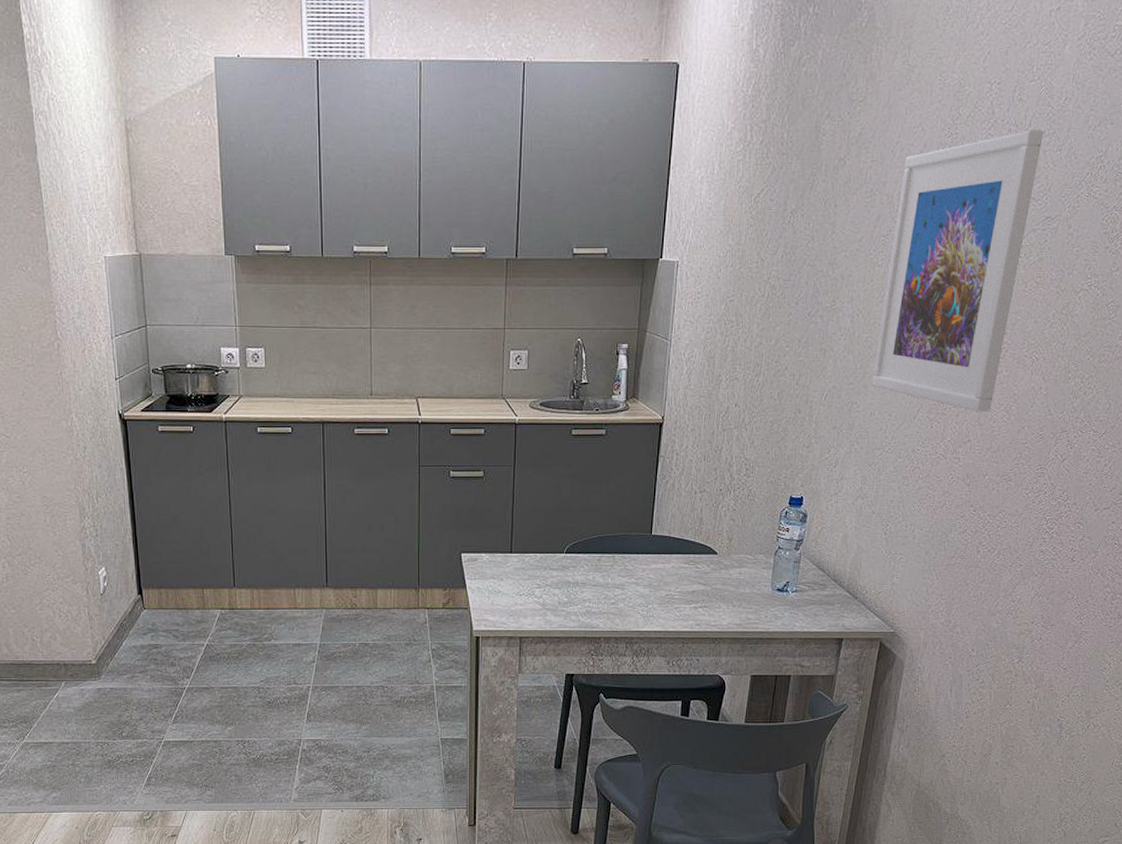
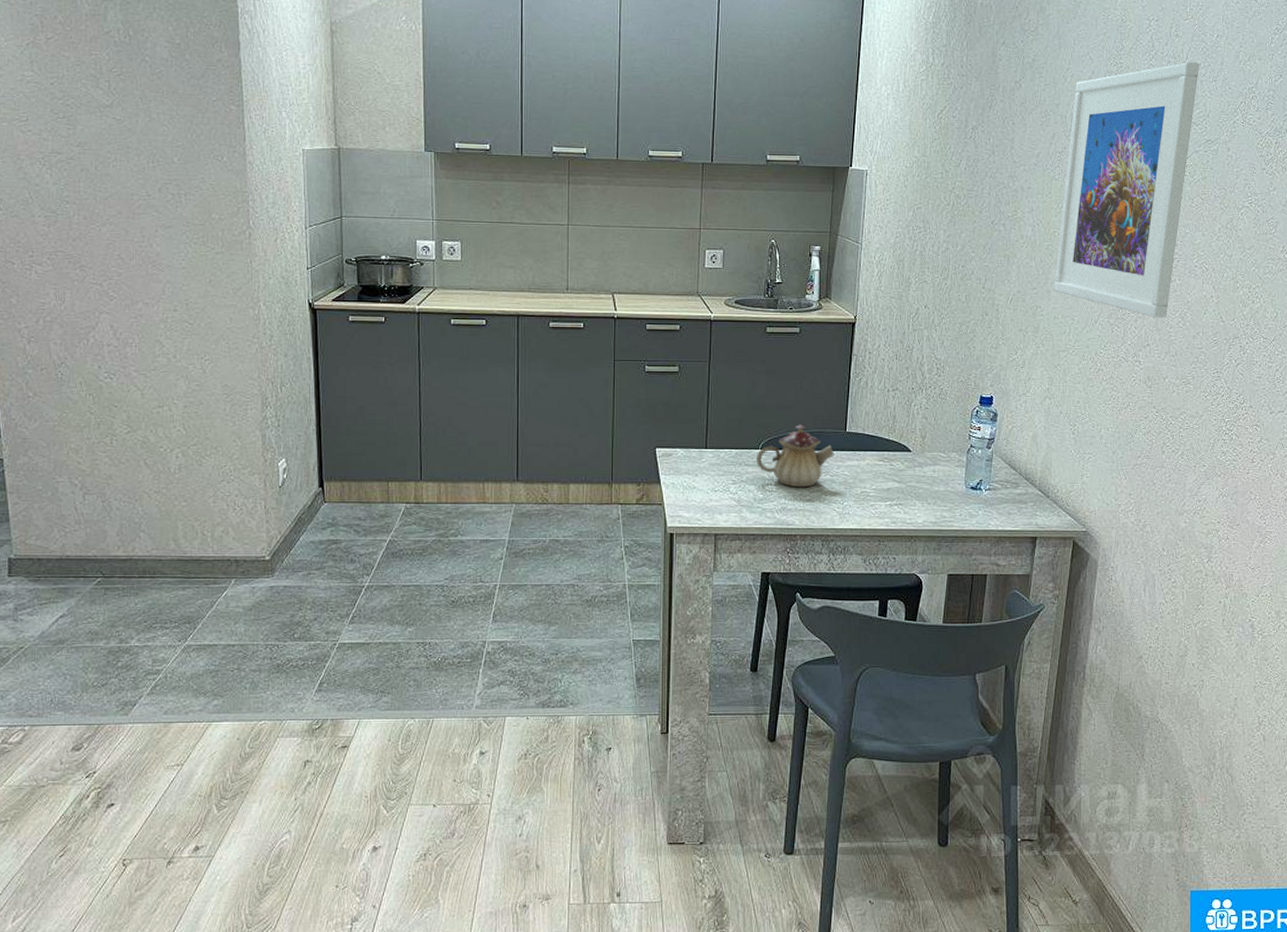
teapot: none [560,528,639,591] -> present [755,424,834,488]

